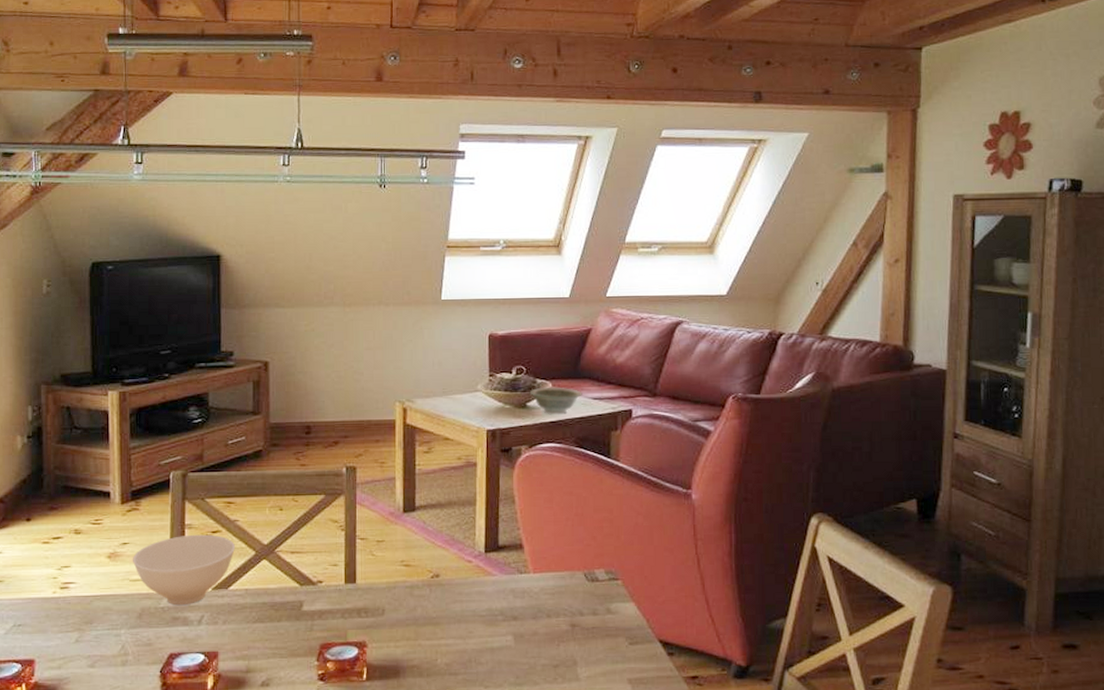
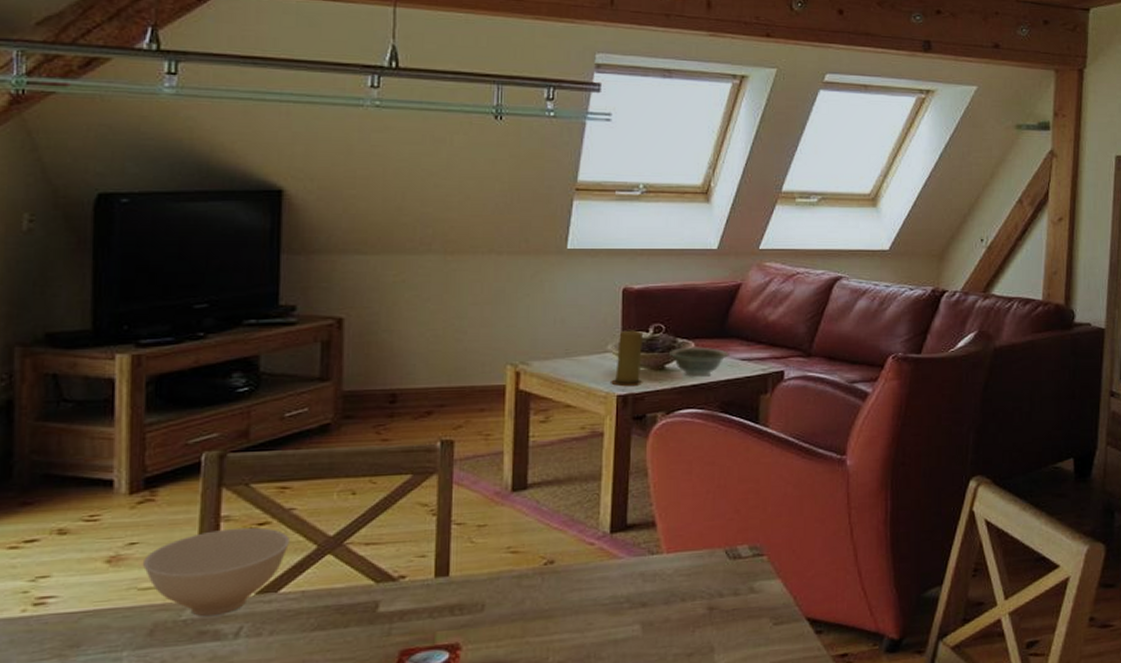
candle: none [481,371,509,421] -> present [611,330,644,386]

